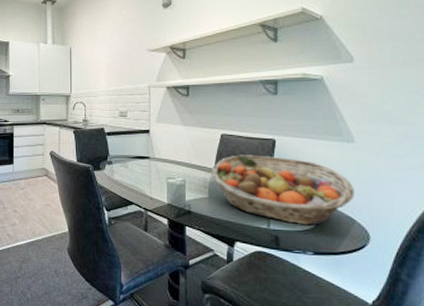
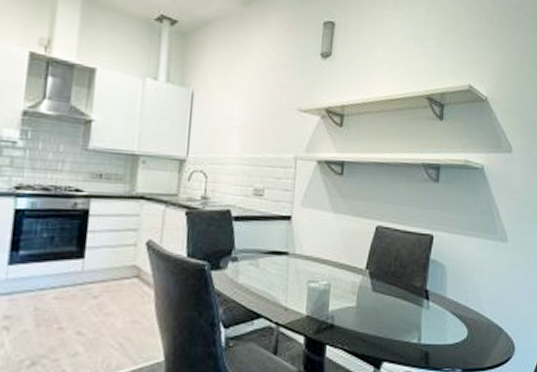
fruit basket: present [211,155,355,226] -> none [361,252,505,338]

